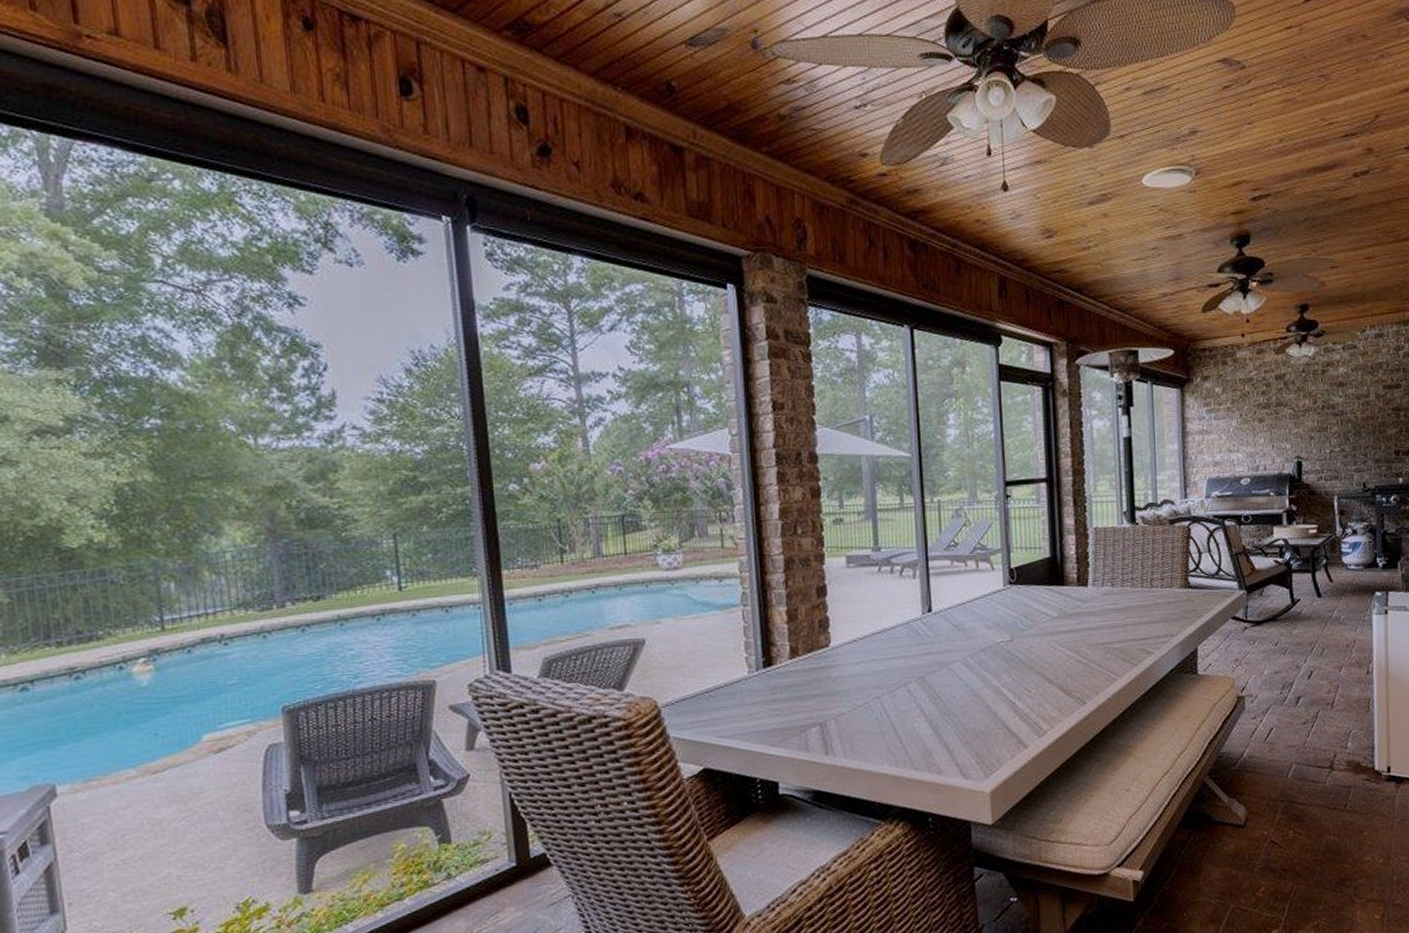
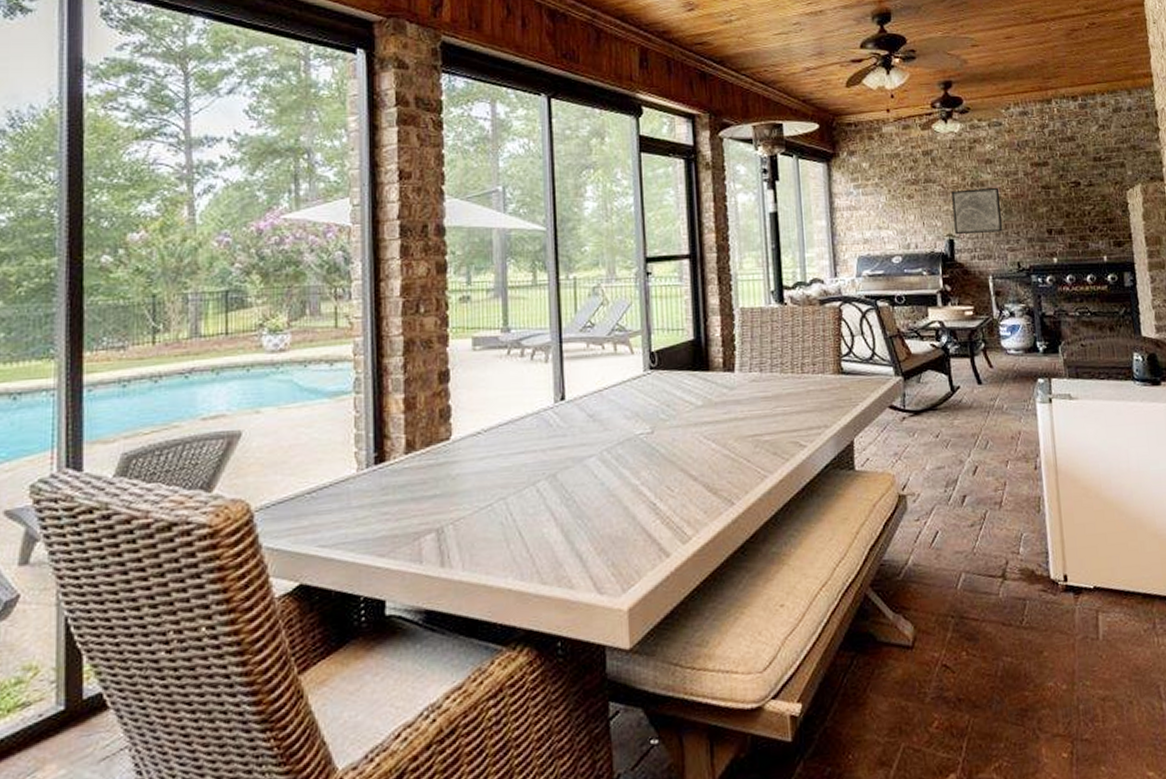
wall art: none [1302,410,1351,457] -> present [951,187,1002,235]

